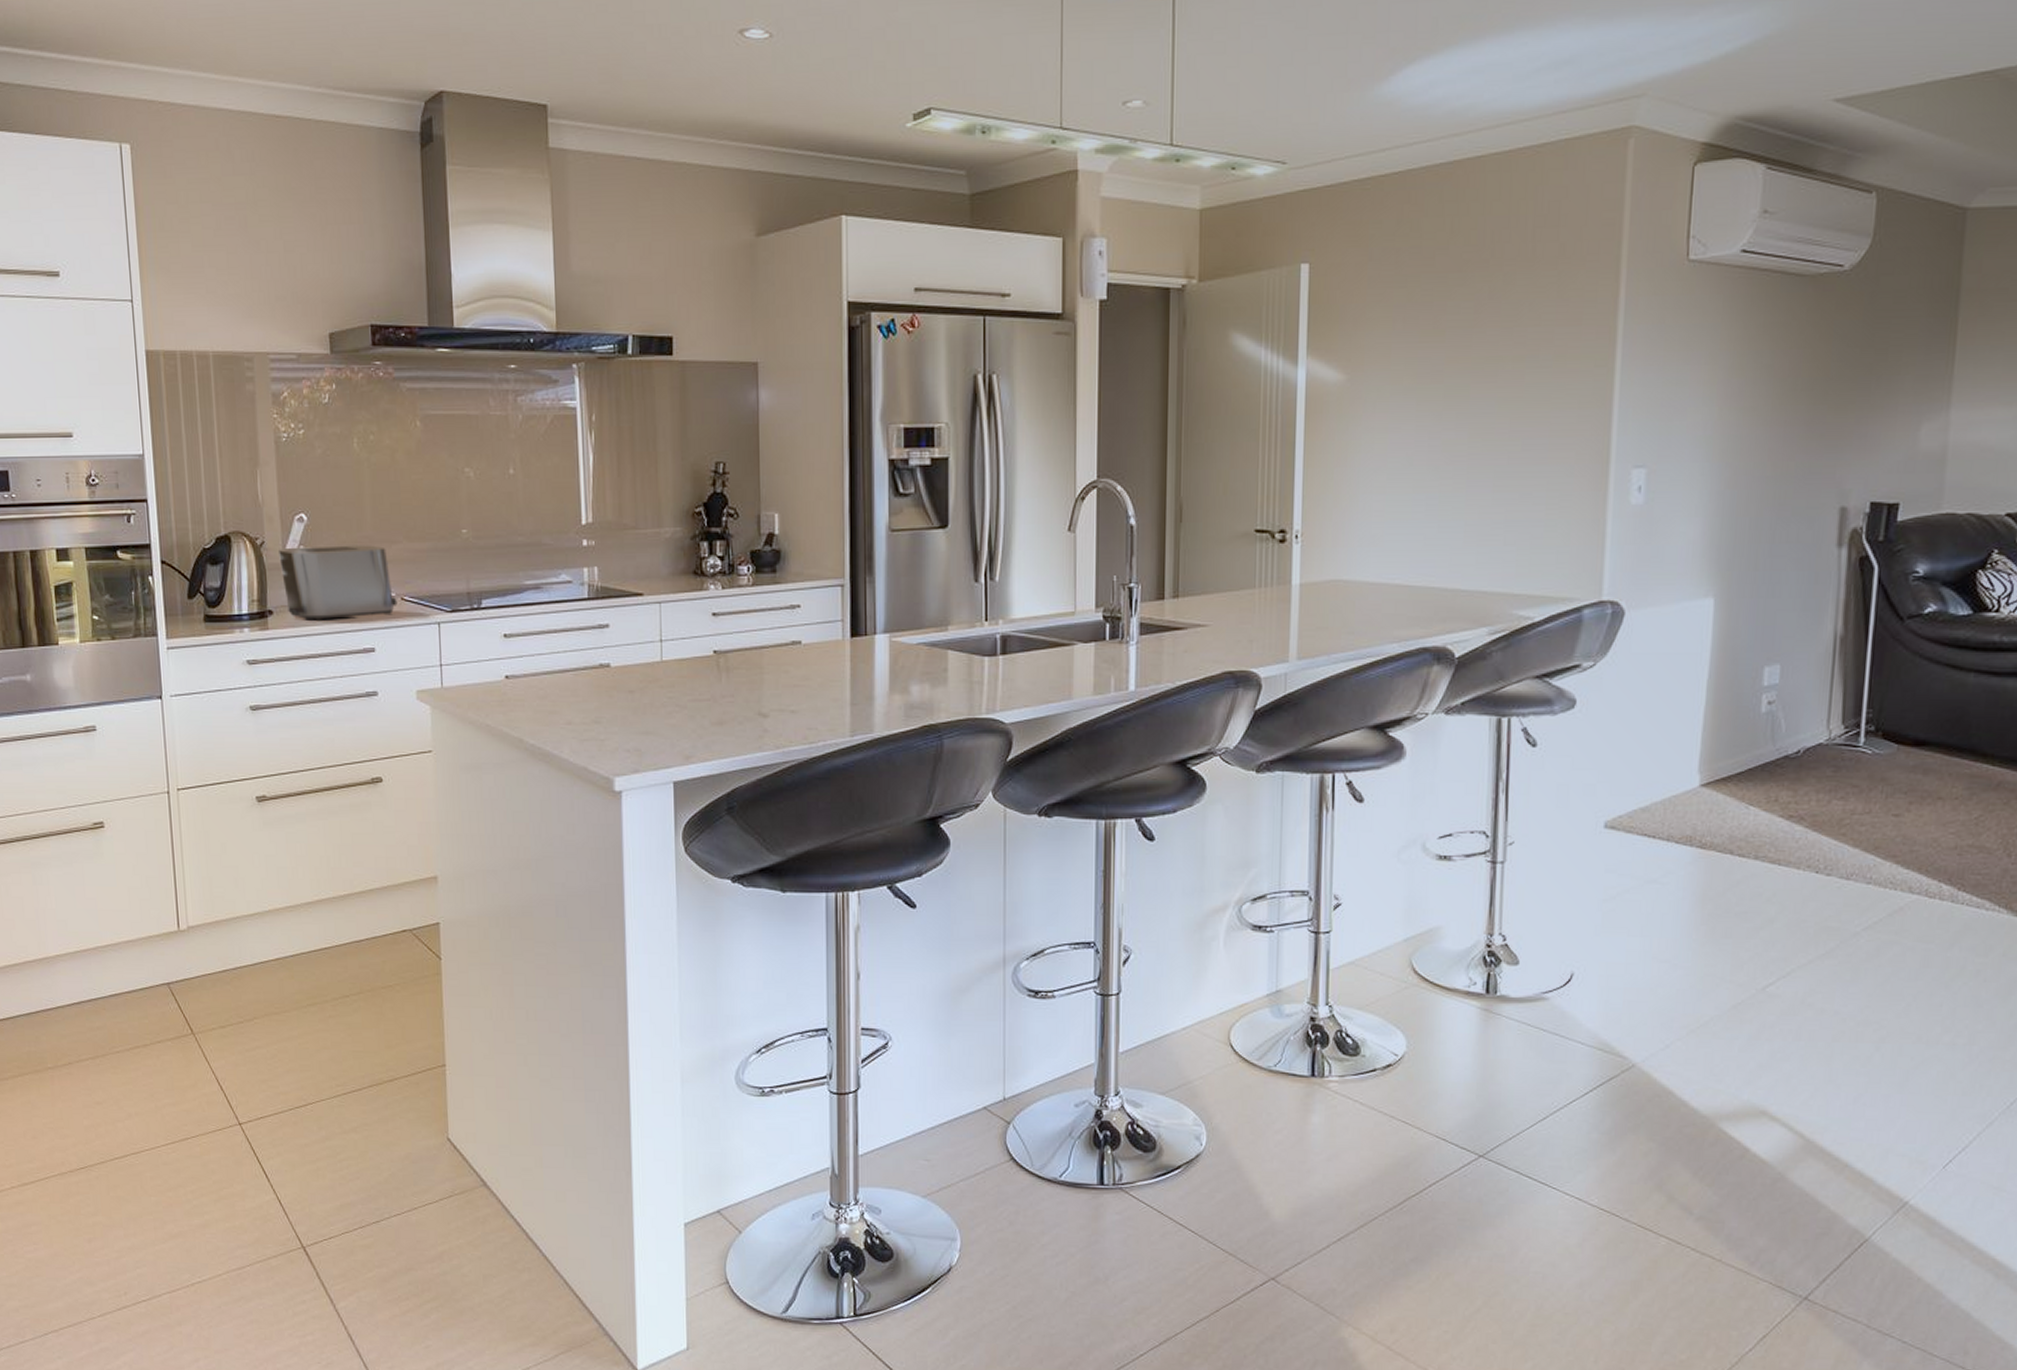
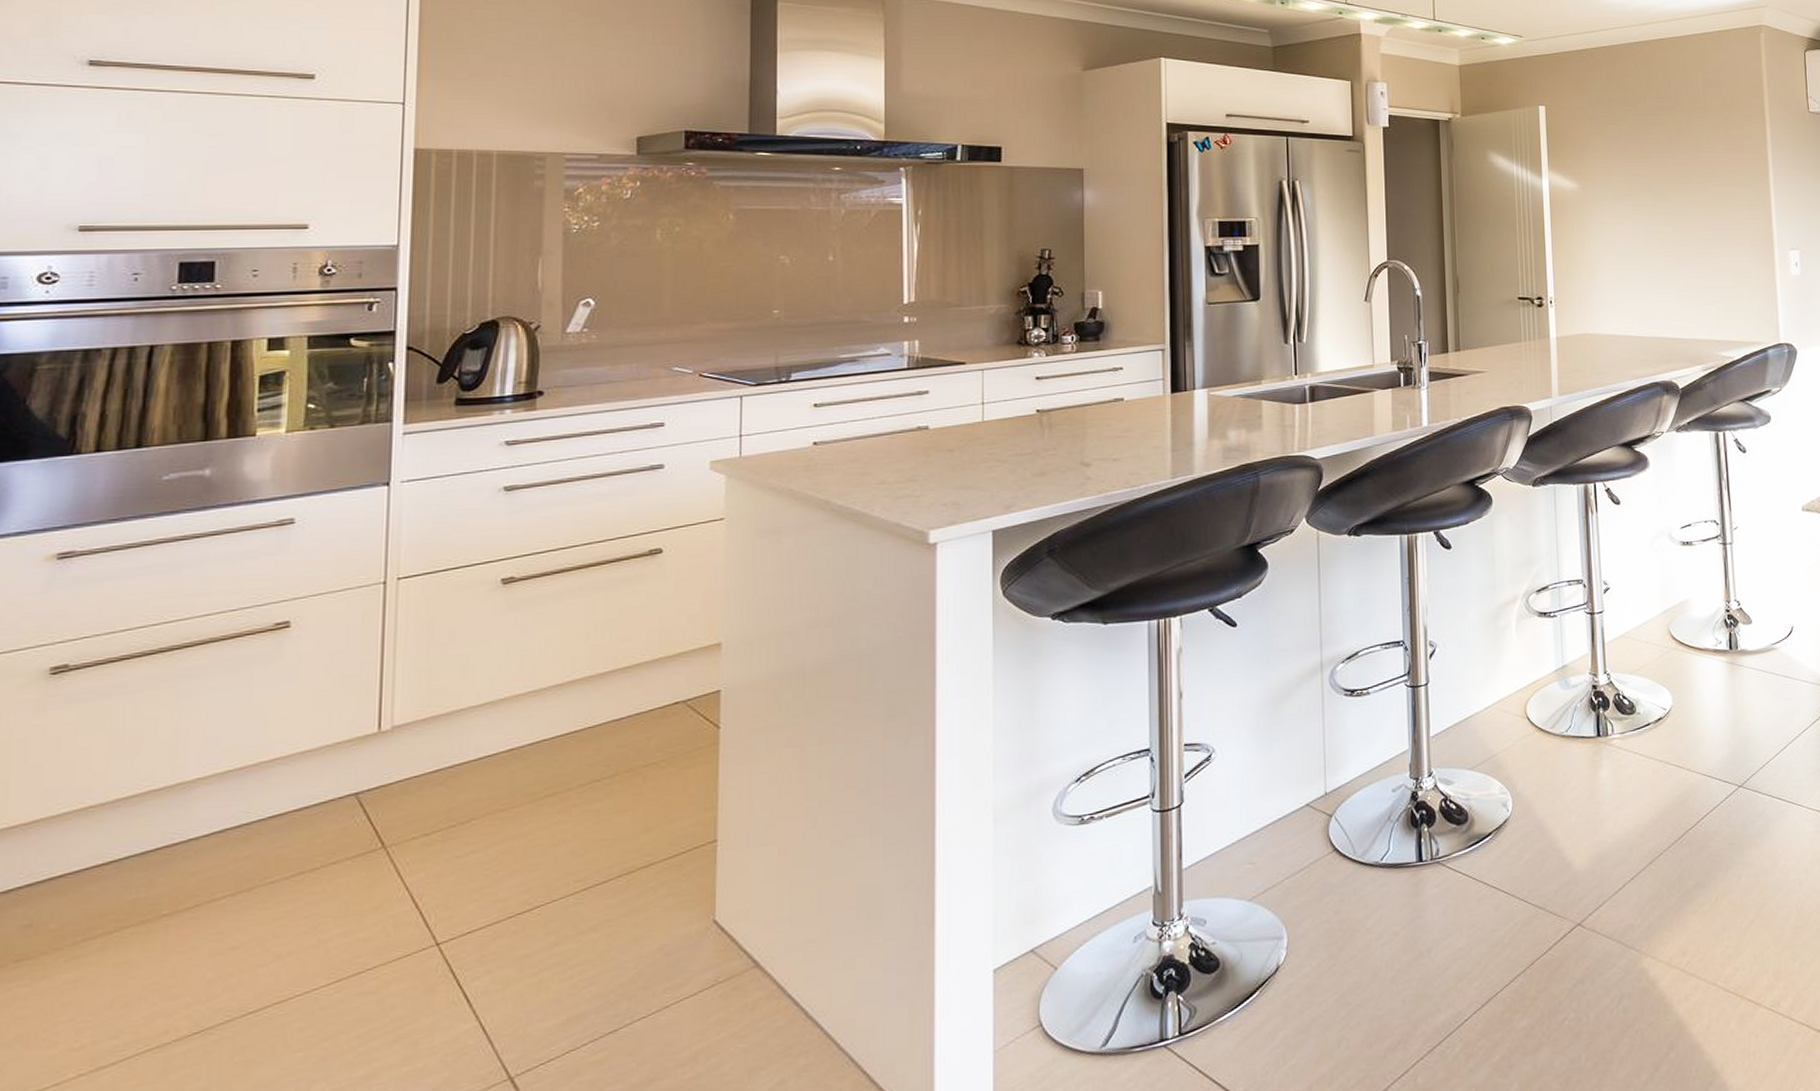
toaster: present [279,545,398,620] -> none [557,326,695,399]

